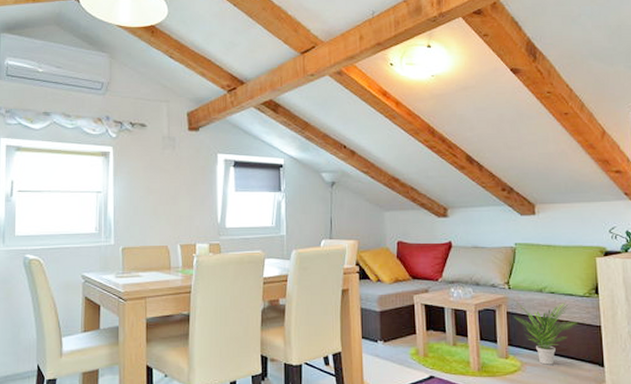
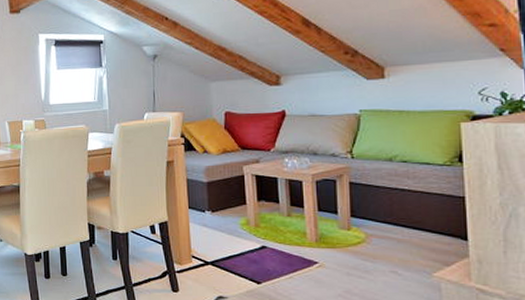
potted plant: present [513,302,577,365] -> none [357,171,435,237]

